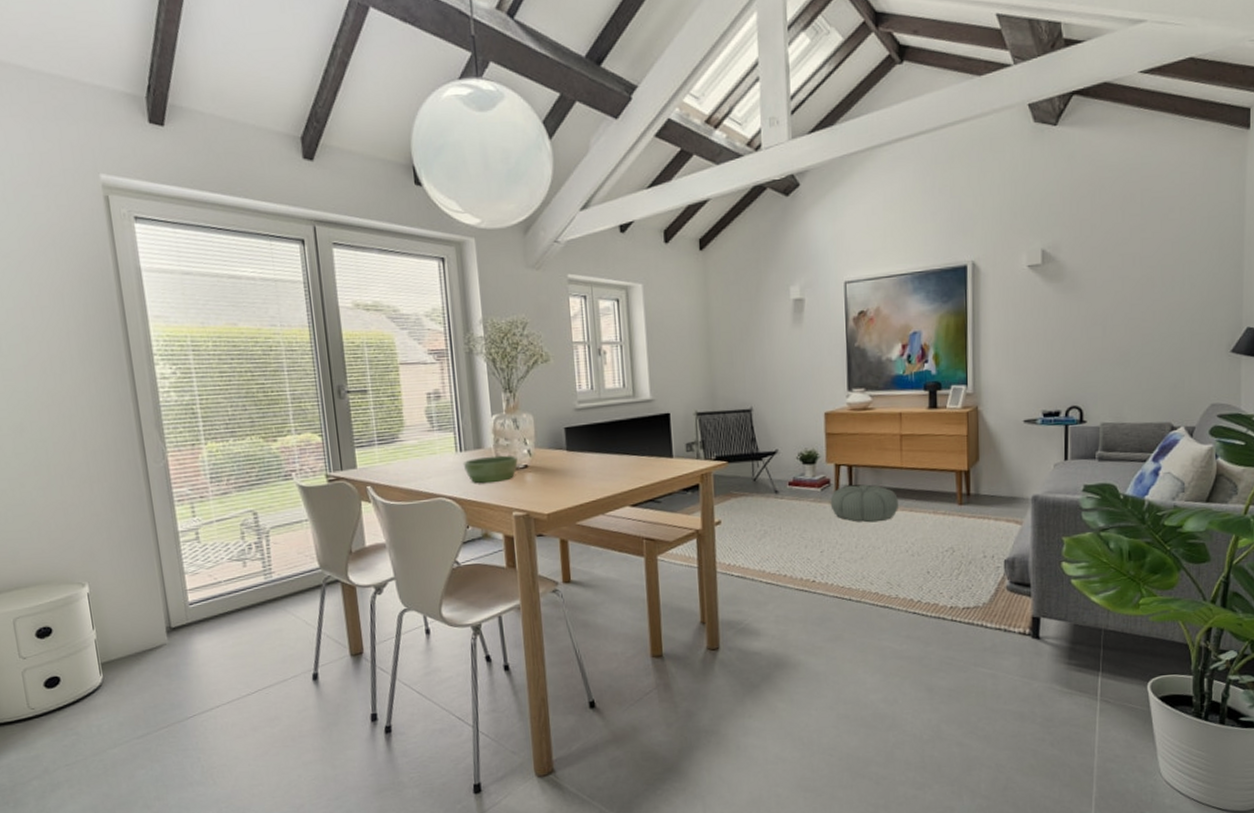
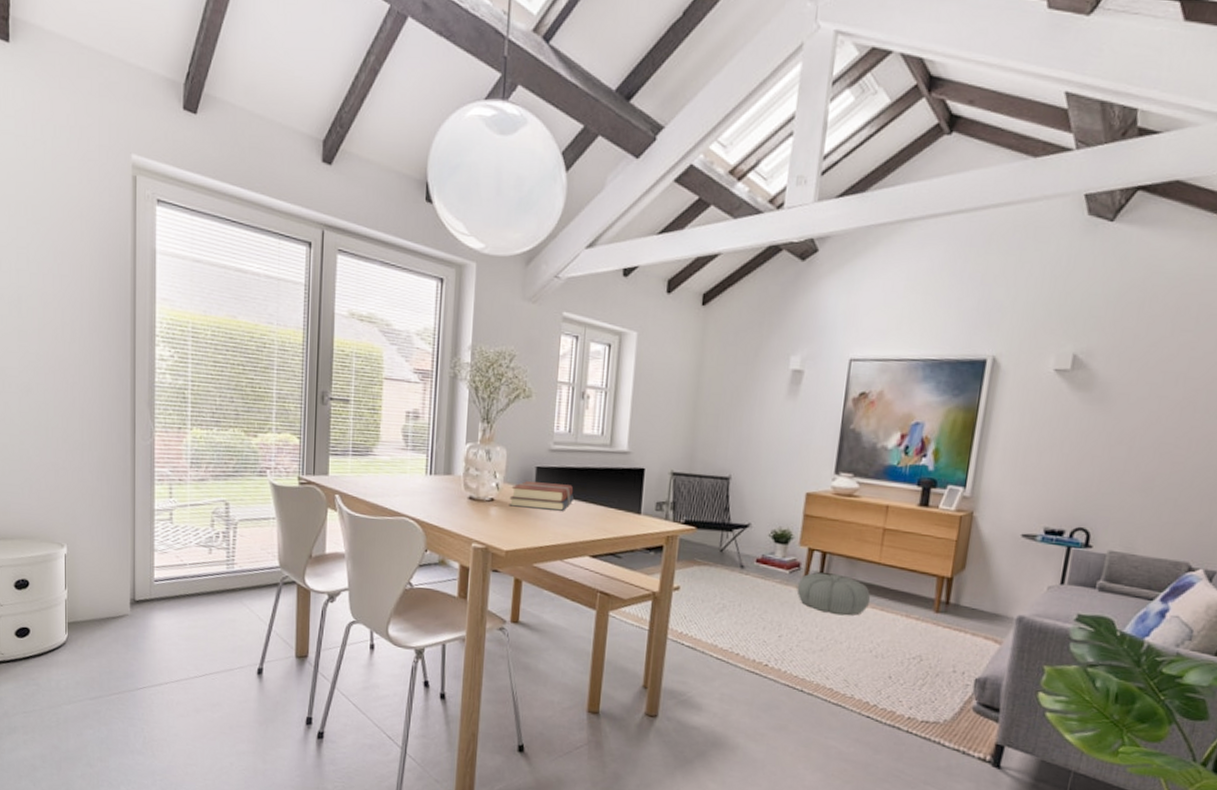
bowl: present [463,455,518,484] -> none [430,483,485,511]
books: none [543,440,606,470] -> present [509,481,574,511]

